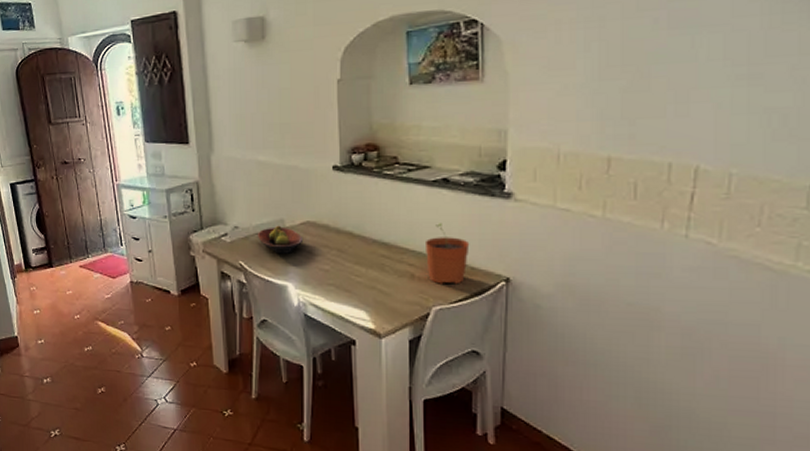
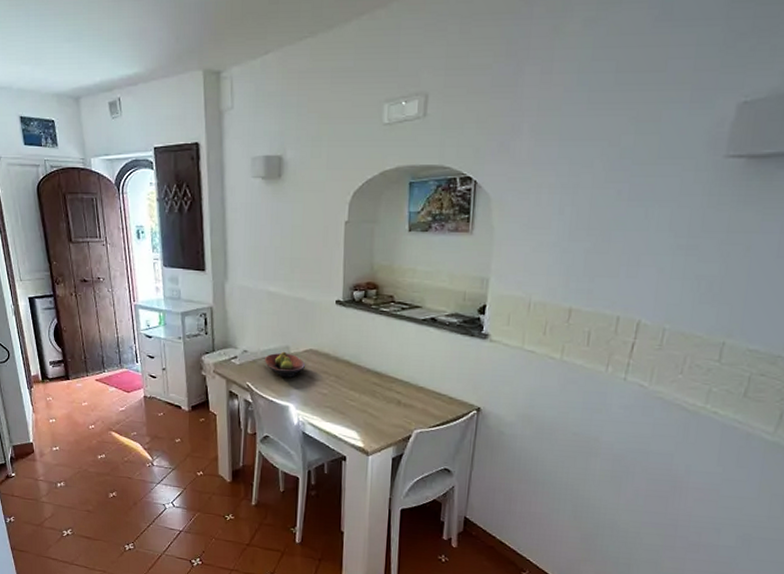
plant pot: present [424,223,470,285] -> none [411,357,450,412]

